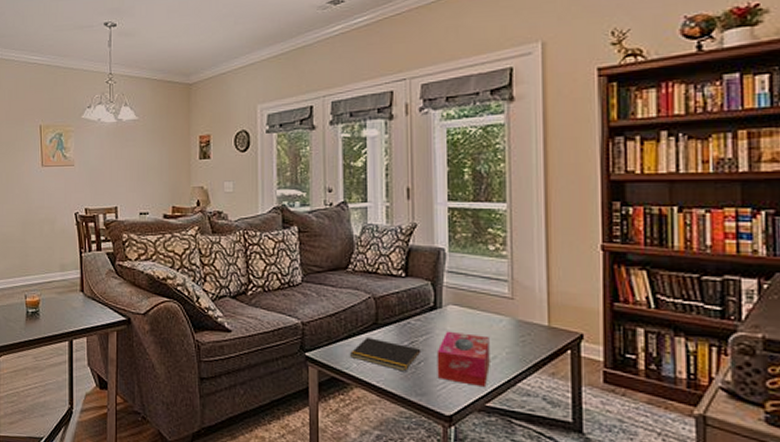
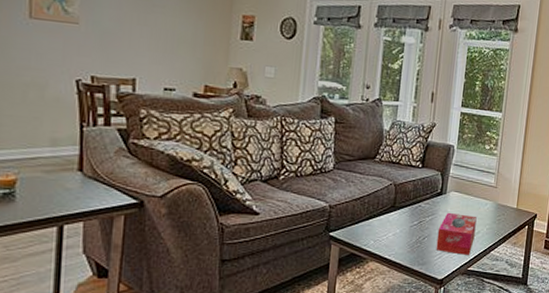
notepad: present [350,336,422,372] -> none [369,217,427,246]

